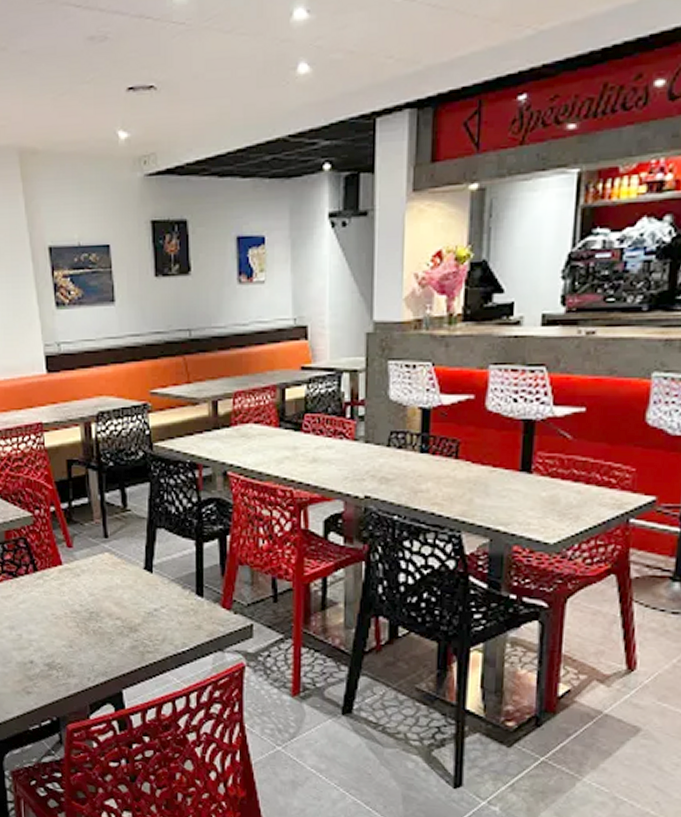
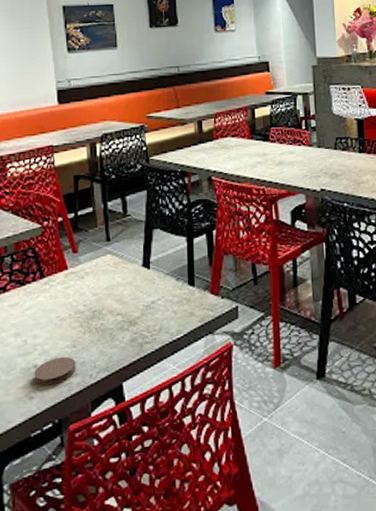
coaster: none [30,655,73,682] -> present [34,356,76,385]

